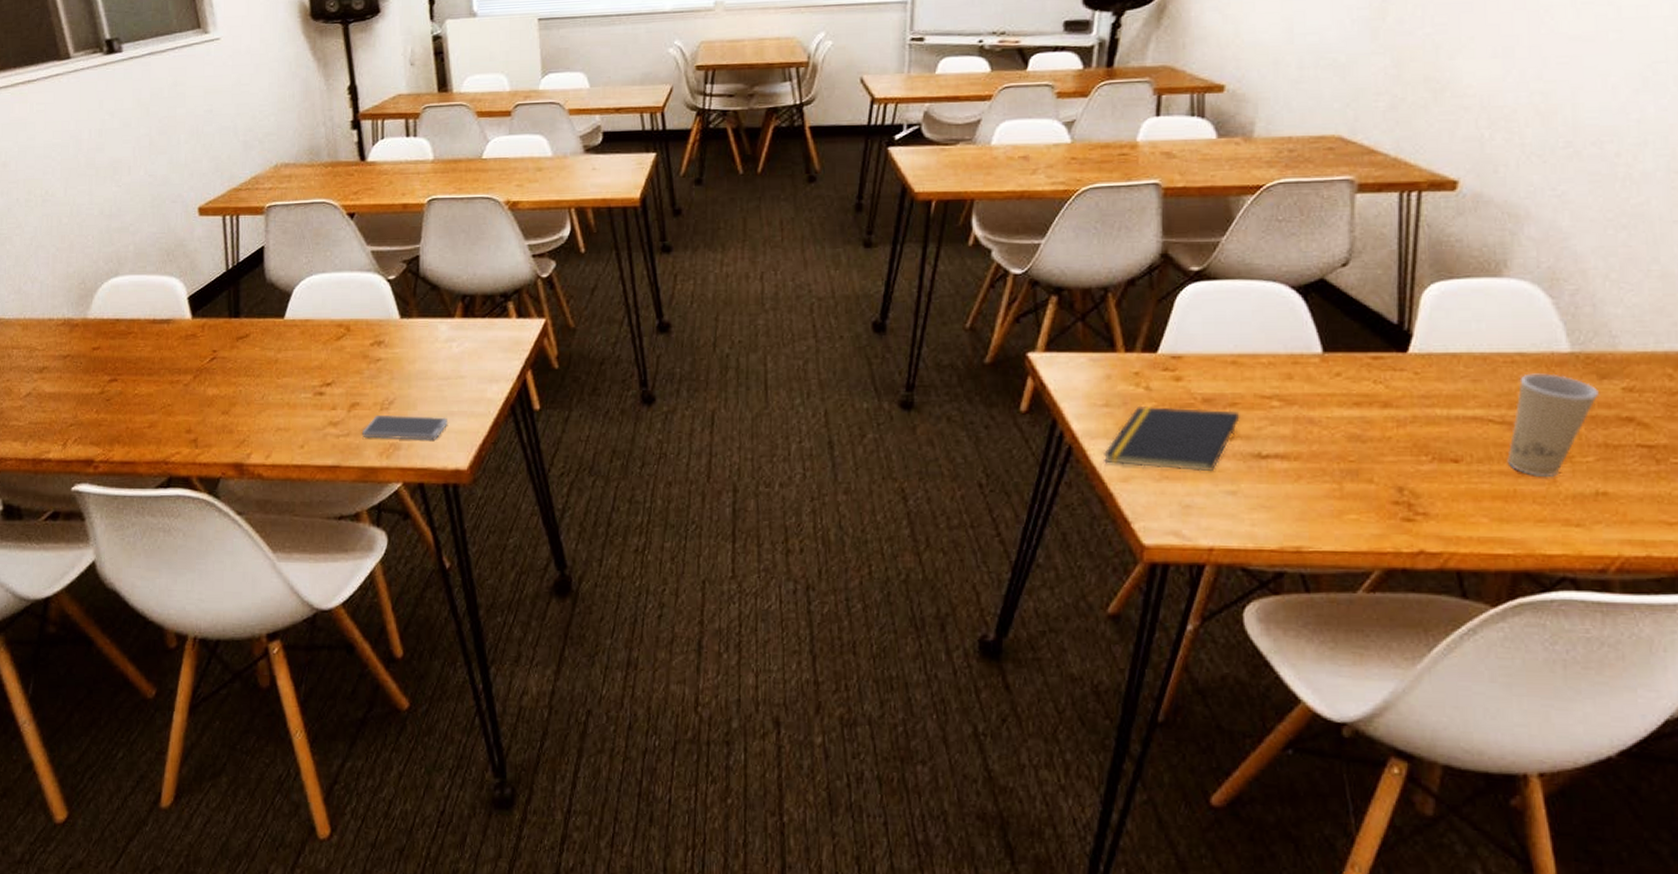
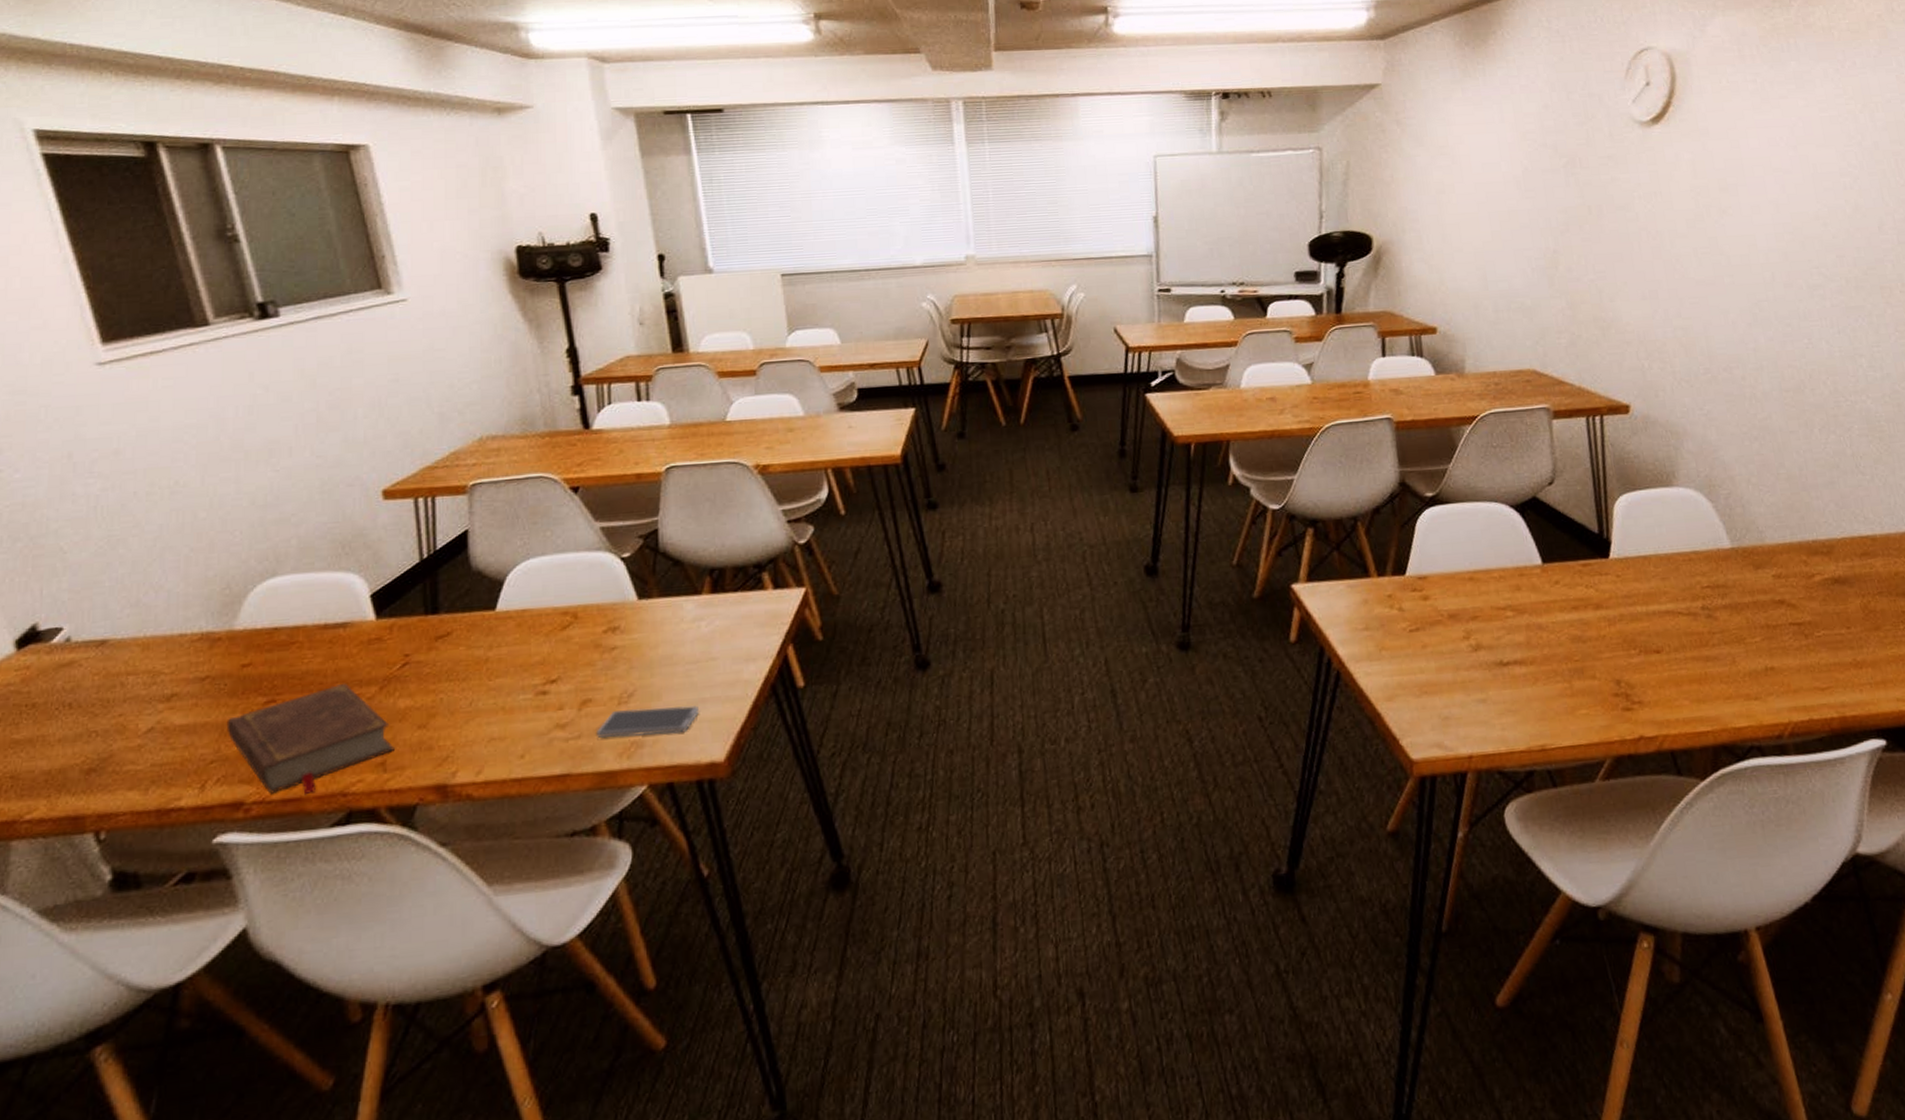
book: none [81,370,204,460] -> present [226,683,394,795]
notepad: present [1104,405,1240,472] -> none [1369,623,1482,685]
paper cup: present [1507,373,1599,477] -> none [1696,567,1757,659]

